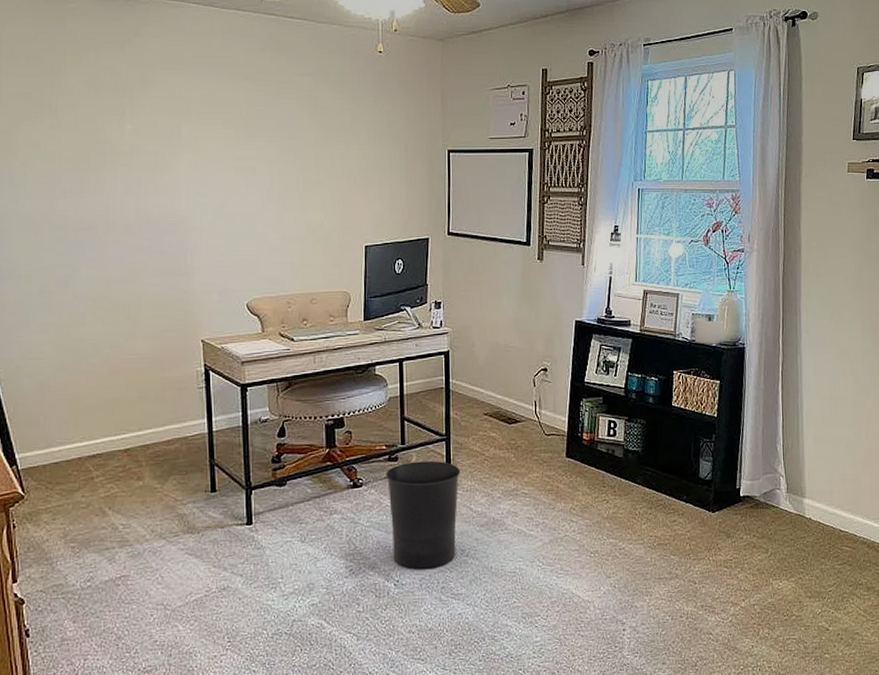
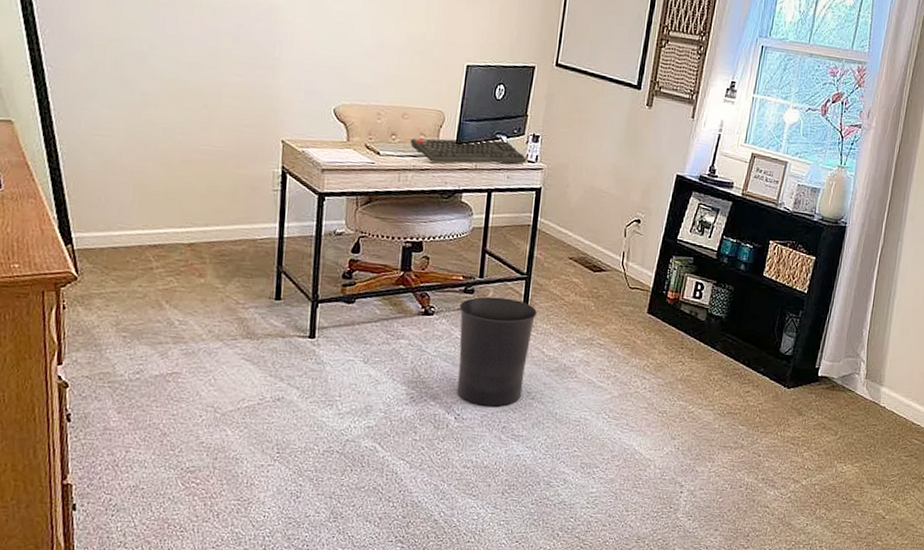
computer keyboard: none [321,311,432,342] -> present [410,138,527,164]
candle: present [694,315,725,345] -> none [796,189,831,220]

